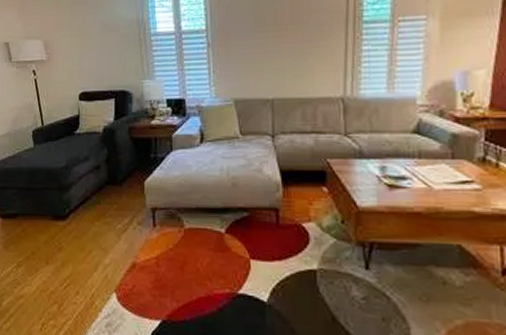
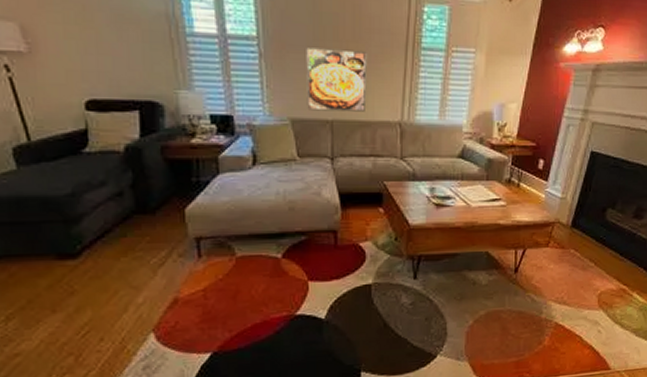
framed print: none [248,30,307,91] -> present [306,48,367,112]

